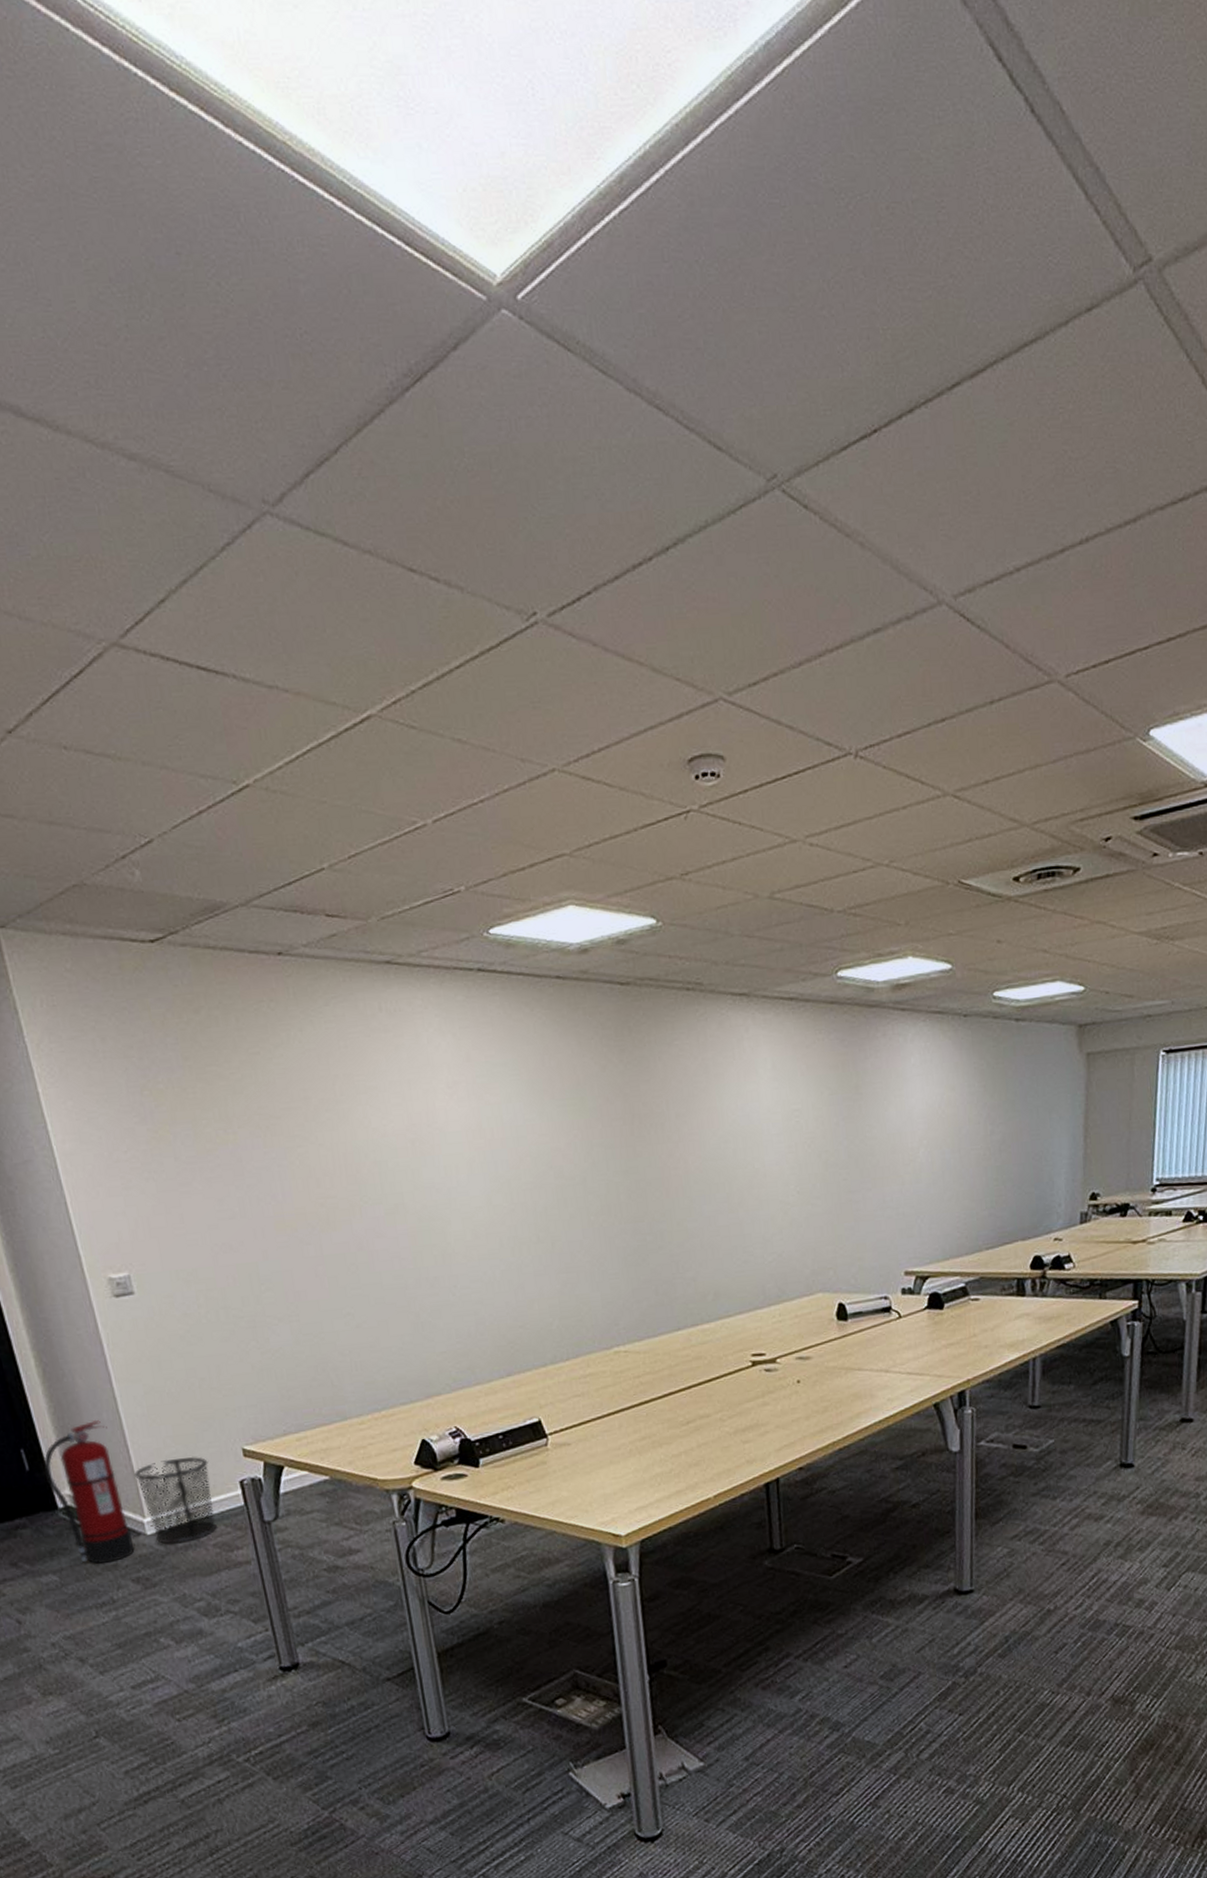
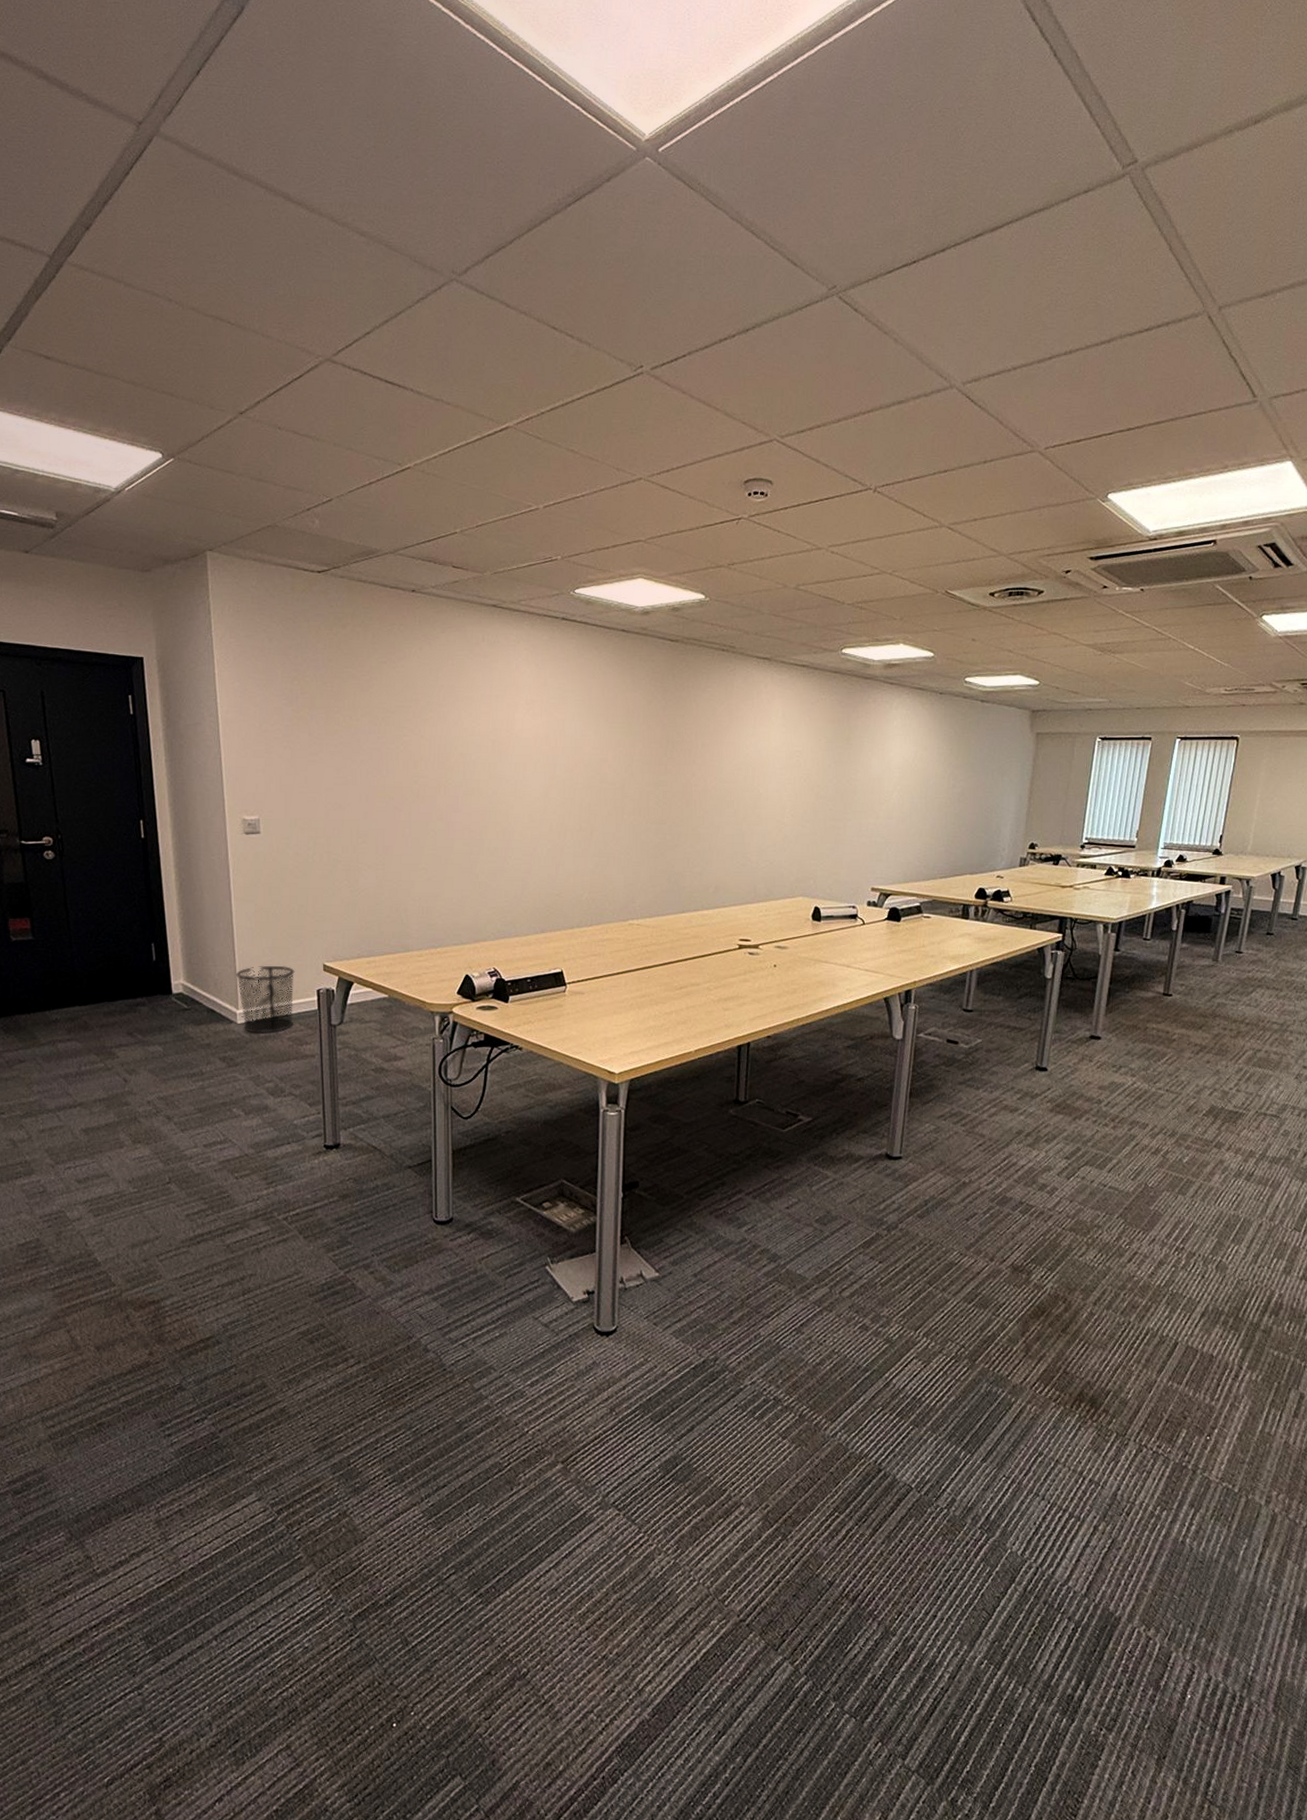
fire extinguisher: present [43,1419,135,1565] -> none [167,927,226,1043]

